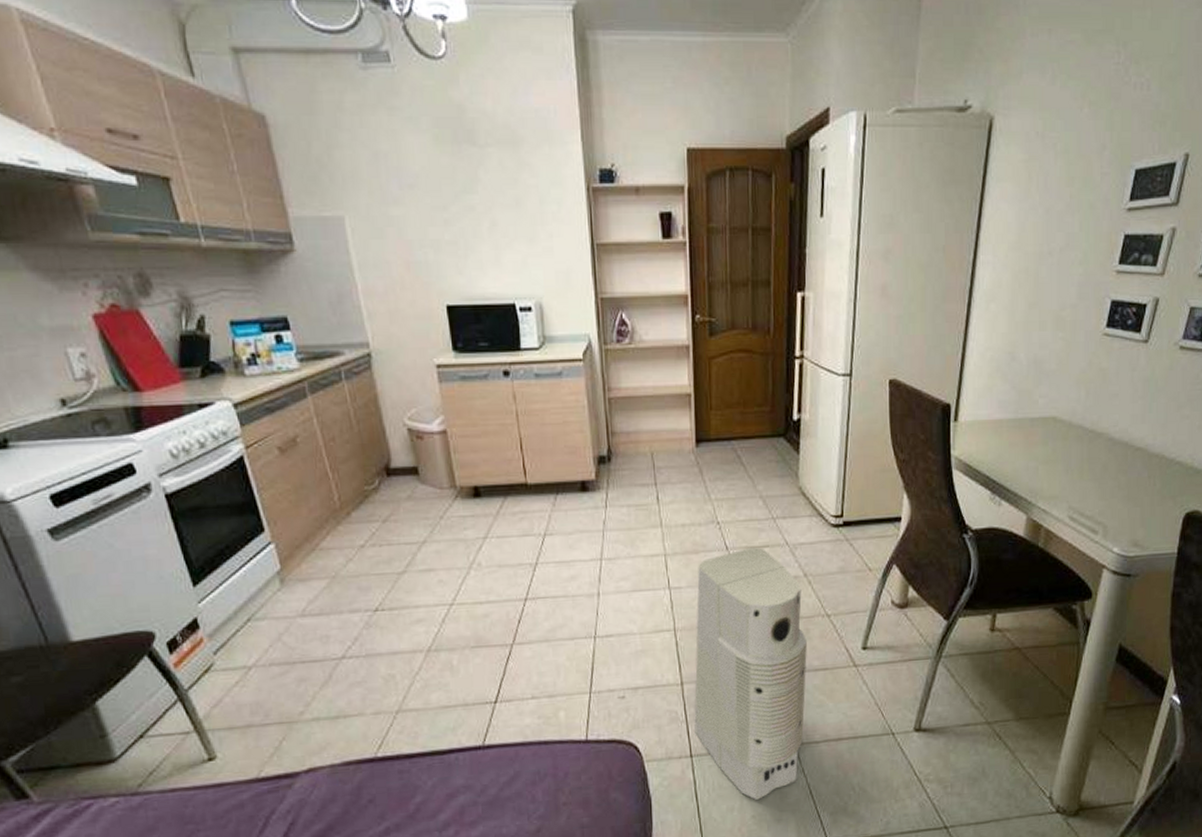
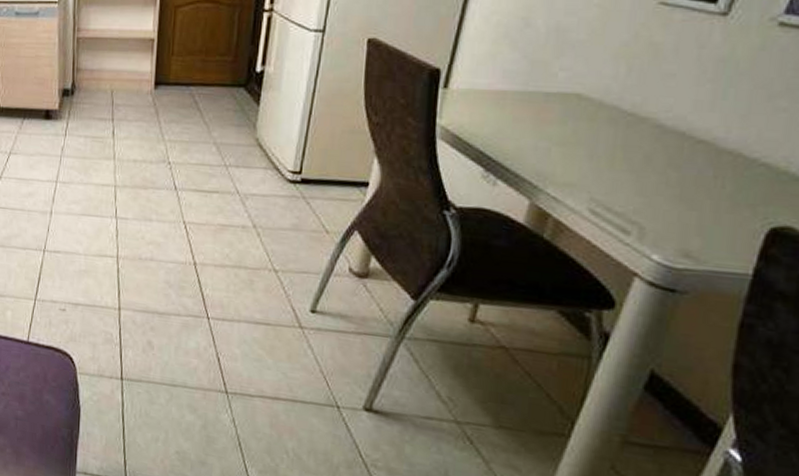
air purifier: present [694,547,808,800] -> none [127,190,251,437]

